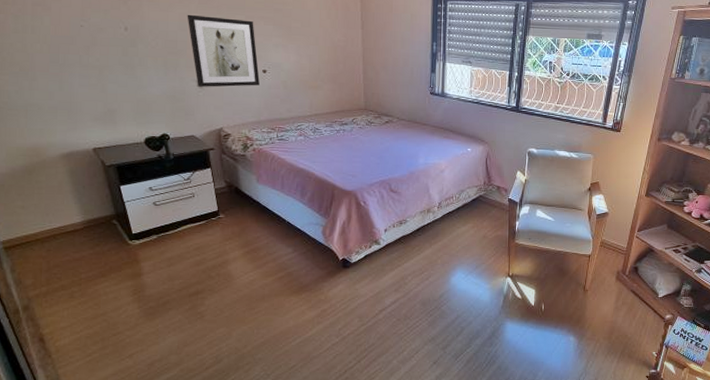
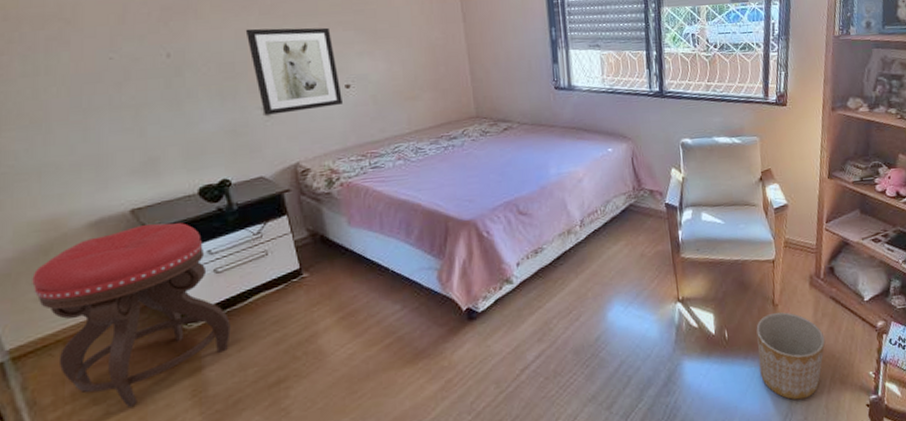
stool: none [20,161,164,295] -> present [32,223,231,407]
planter: none [566,296,622,364] -> present [756,312,826,400]

